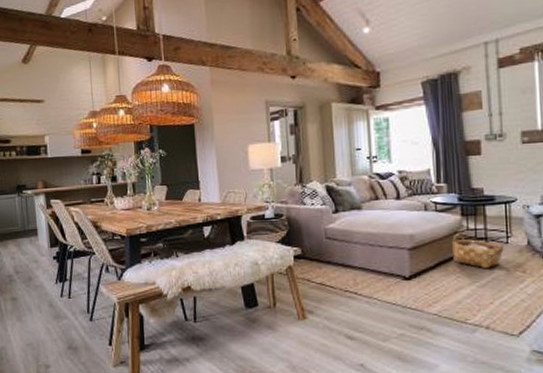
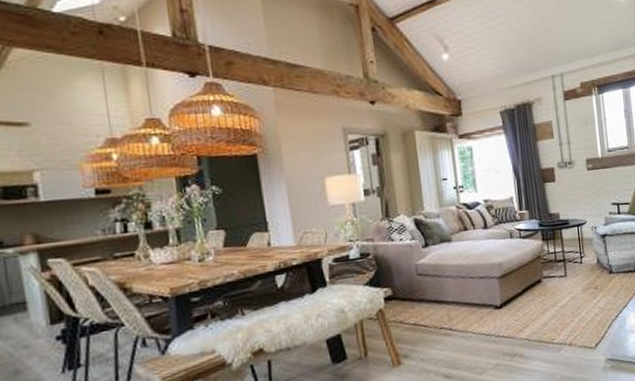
woven basket: present [451,232,504,269] -> none [535,257,579,290]

